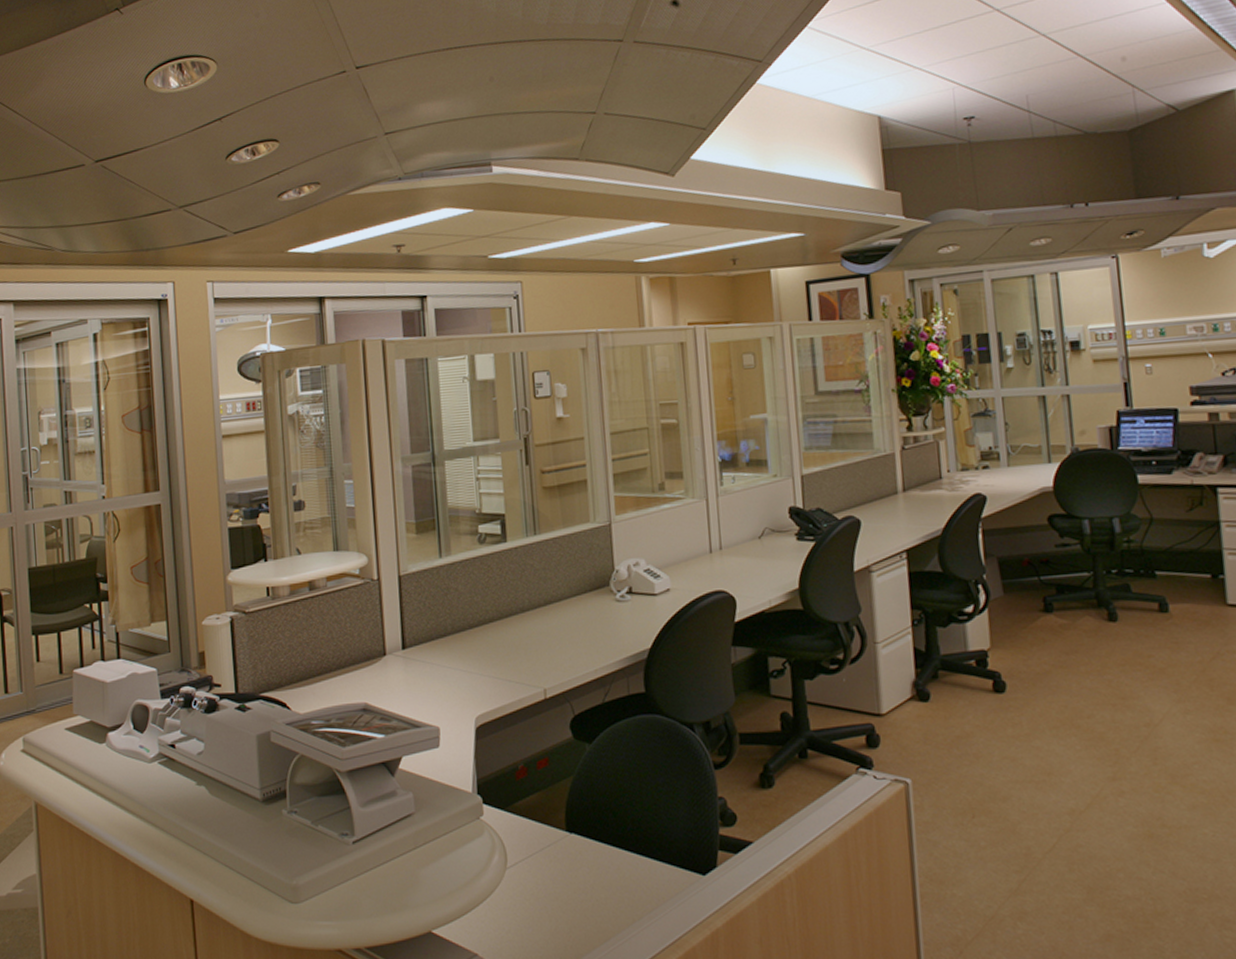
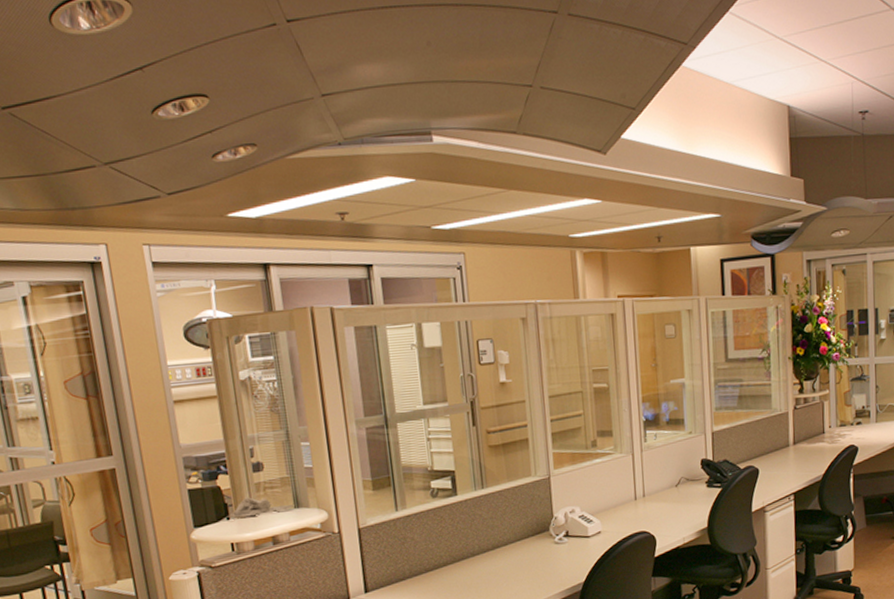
tissue: none [264,538,335,561] -> present [226,497,296,519]

